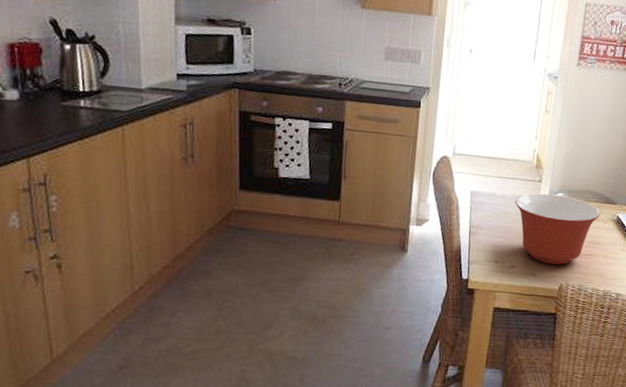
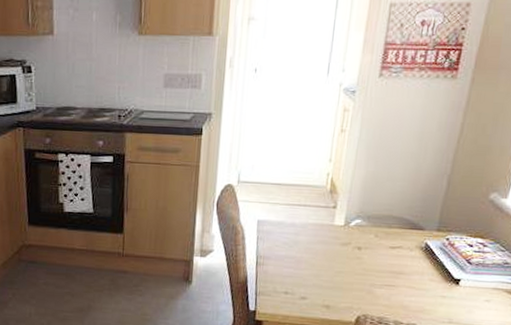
mixing bowl: present [515,193,601,265] -> none [306,220,406,297]

